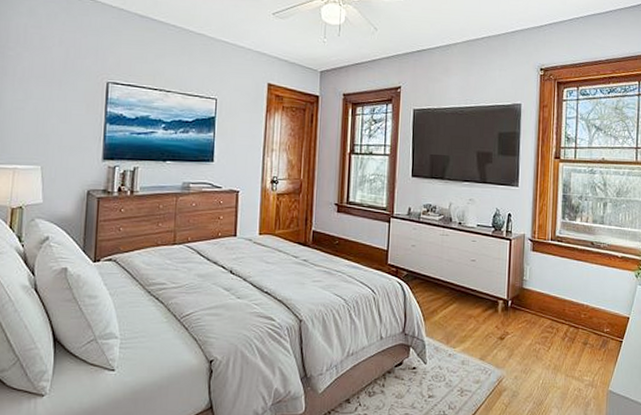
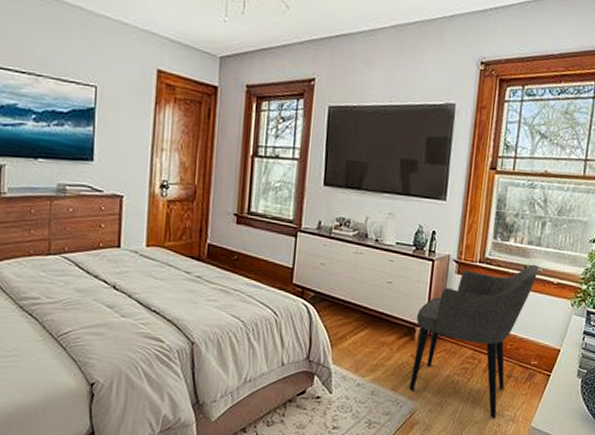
armchair: none [495,240,604,383] -> present [408,264,539,418]

